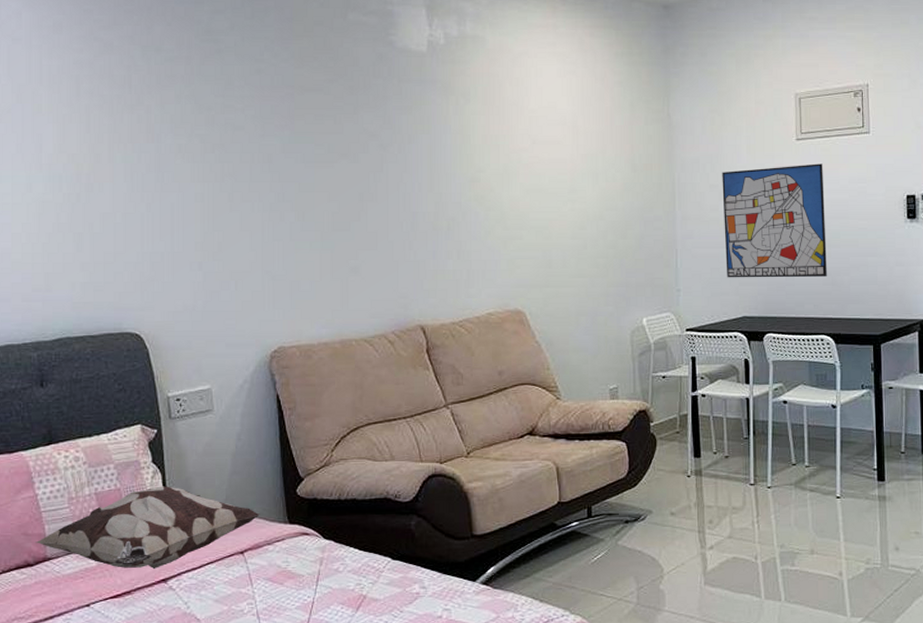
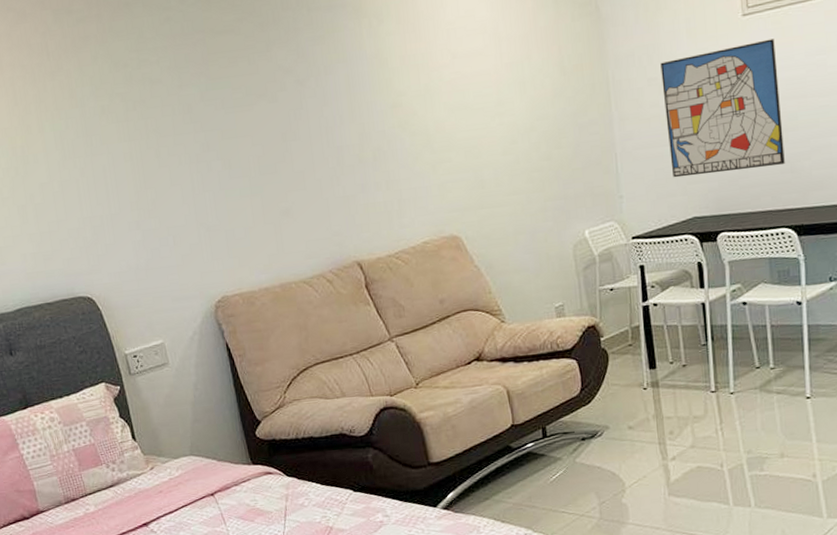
decorative pillow: present [35,486,261,569] -> none [27,438,225,516]

